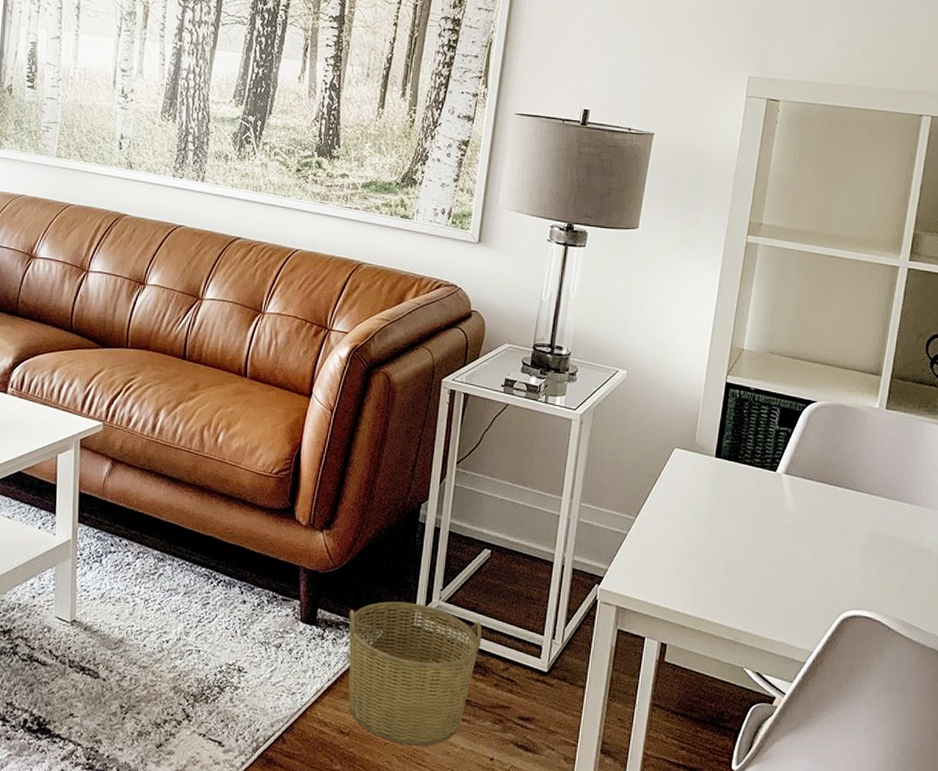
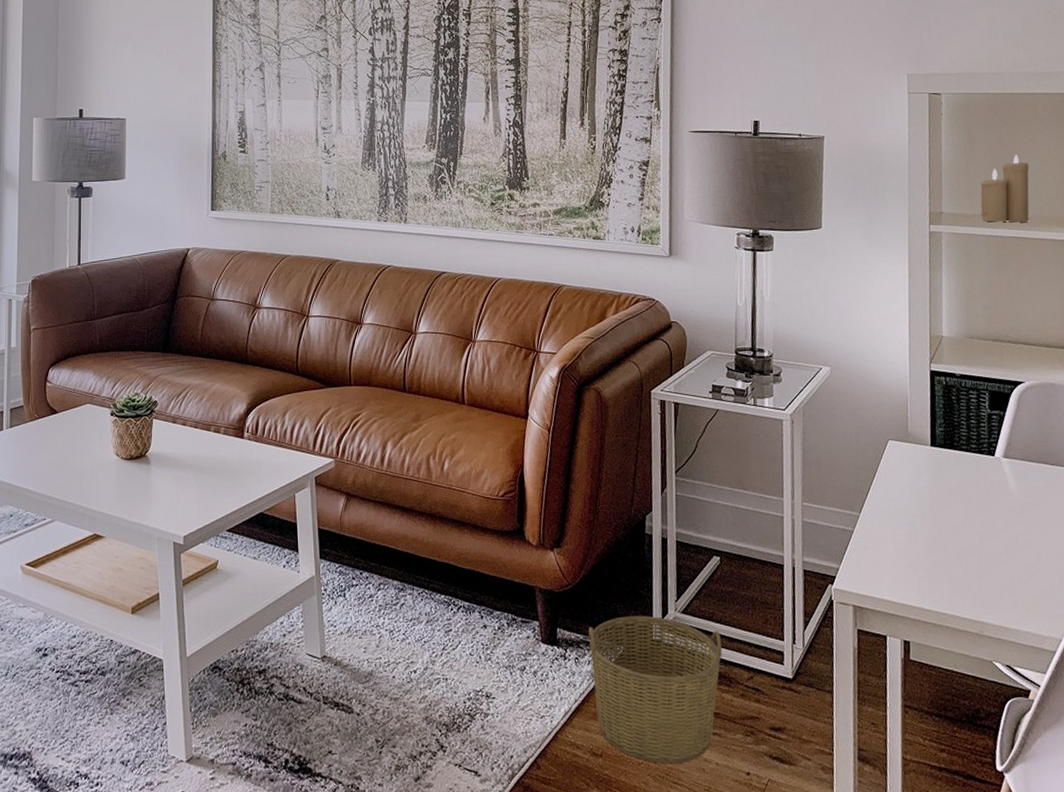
candle: none [800,172,856,241] -> present [980,155,1029,222]

